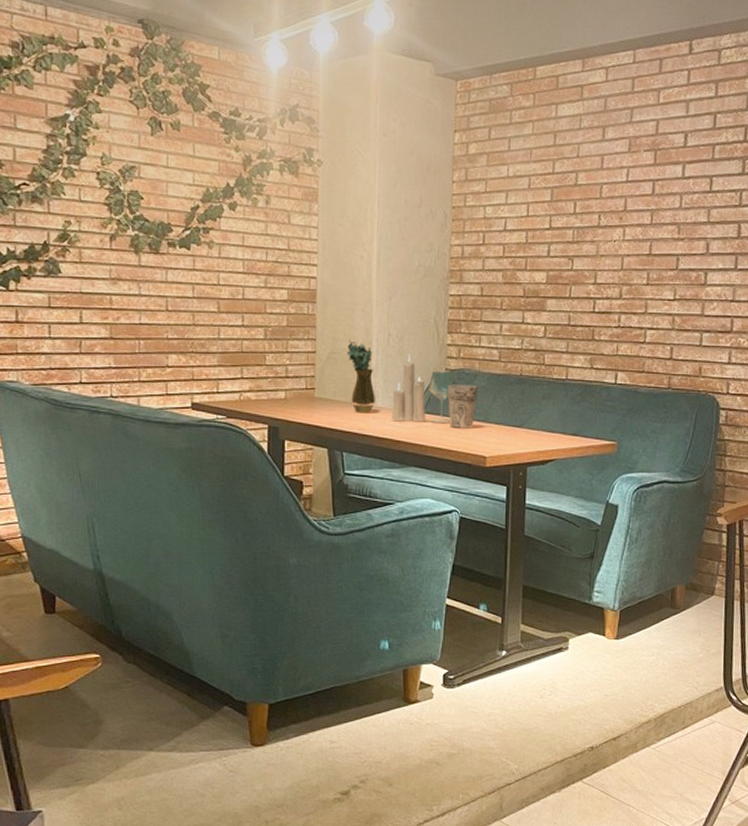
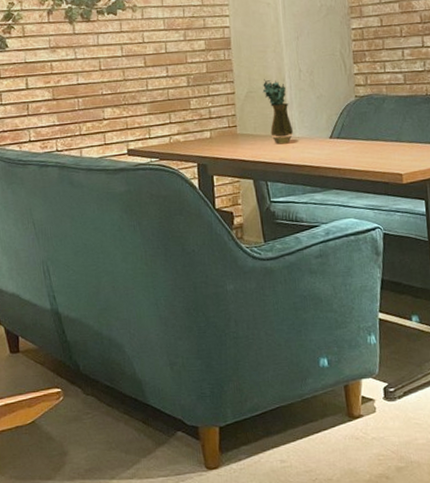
candle: present [391,354,426,422] -> none [308,86,342,148]
wine glass: present [428,372,456,423] -> none [340,98,366,147]
cup: present [448,384,478,428] -> none [359,108,388,150]

